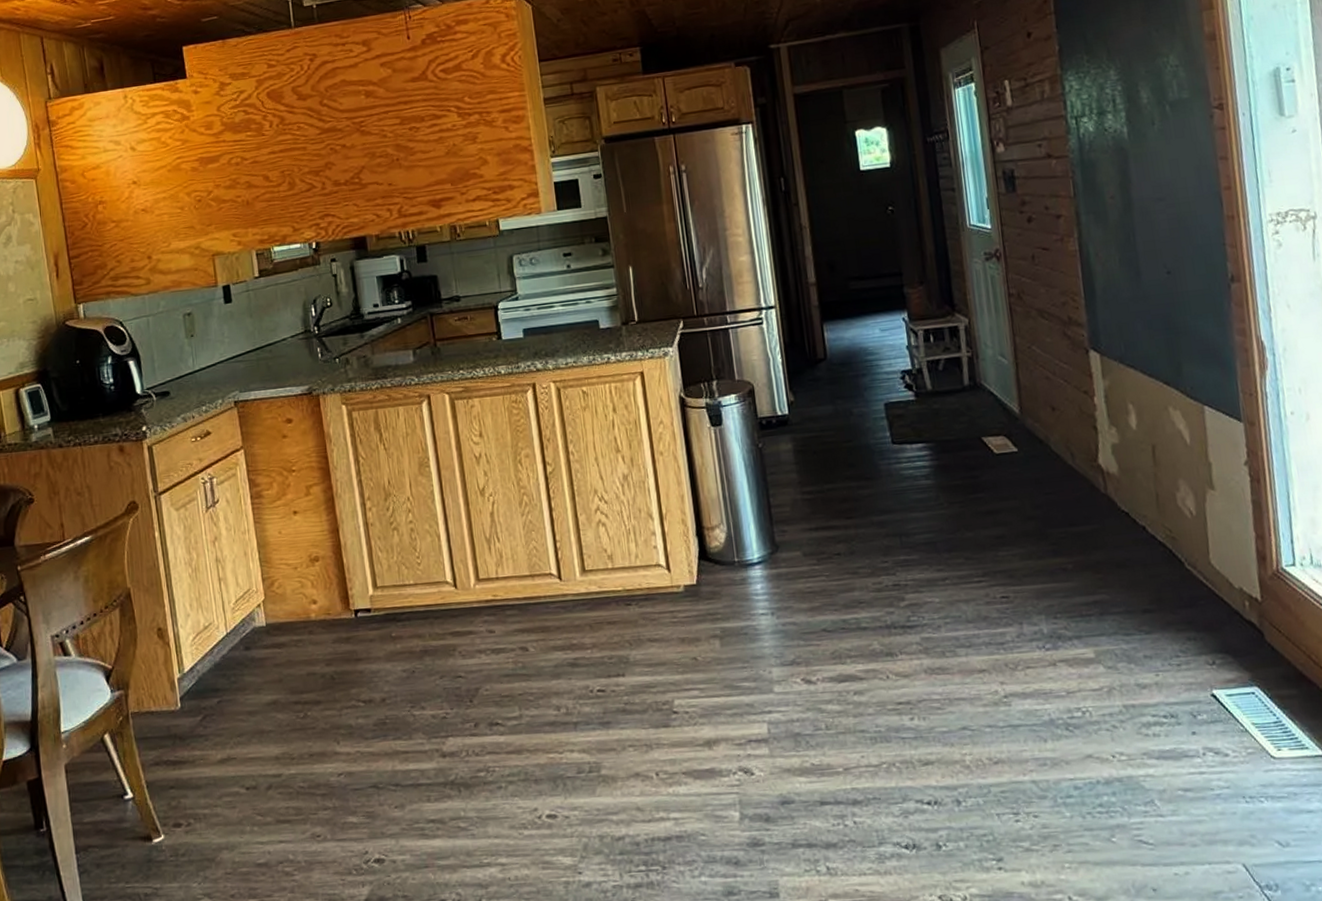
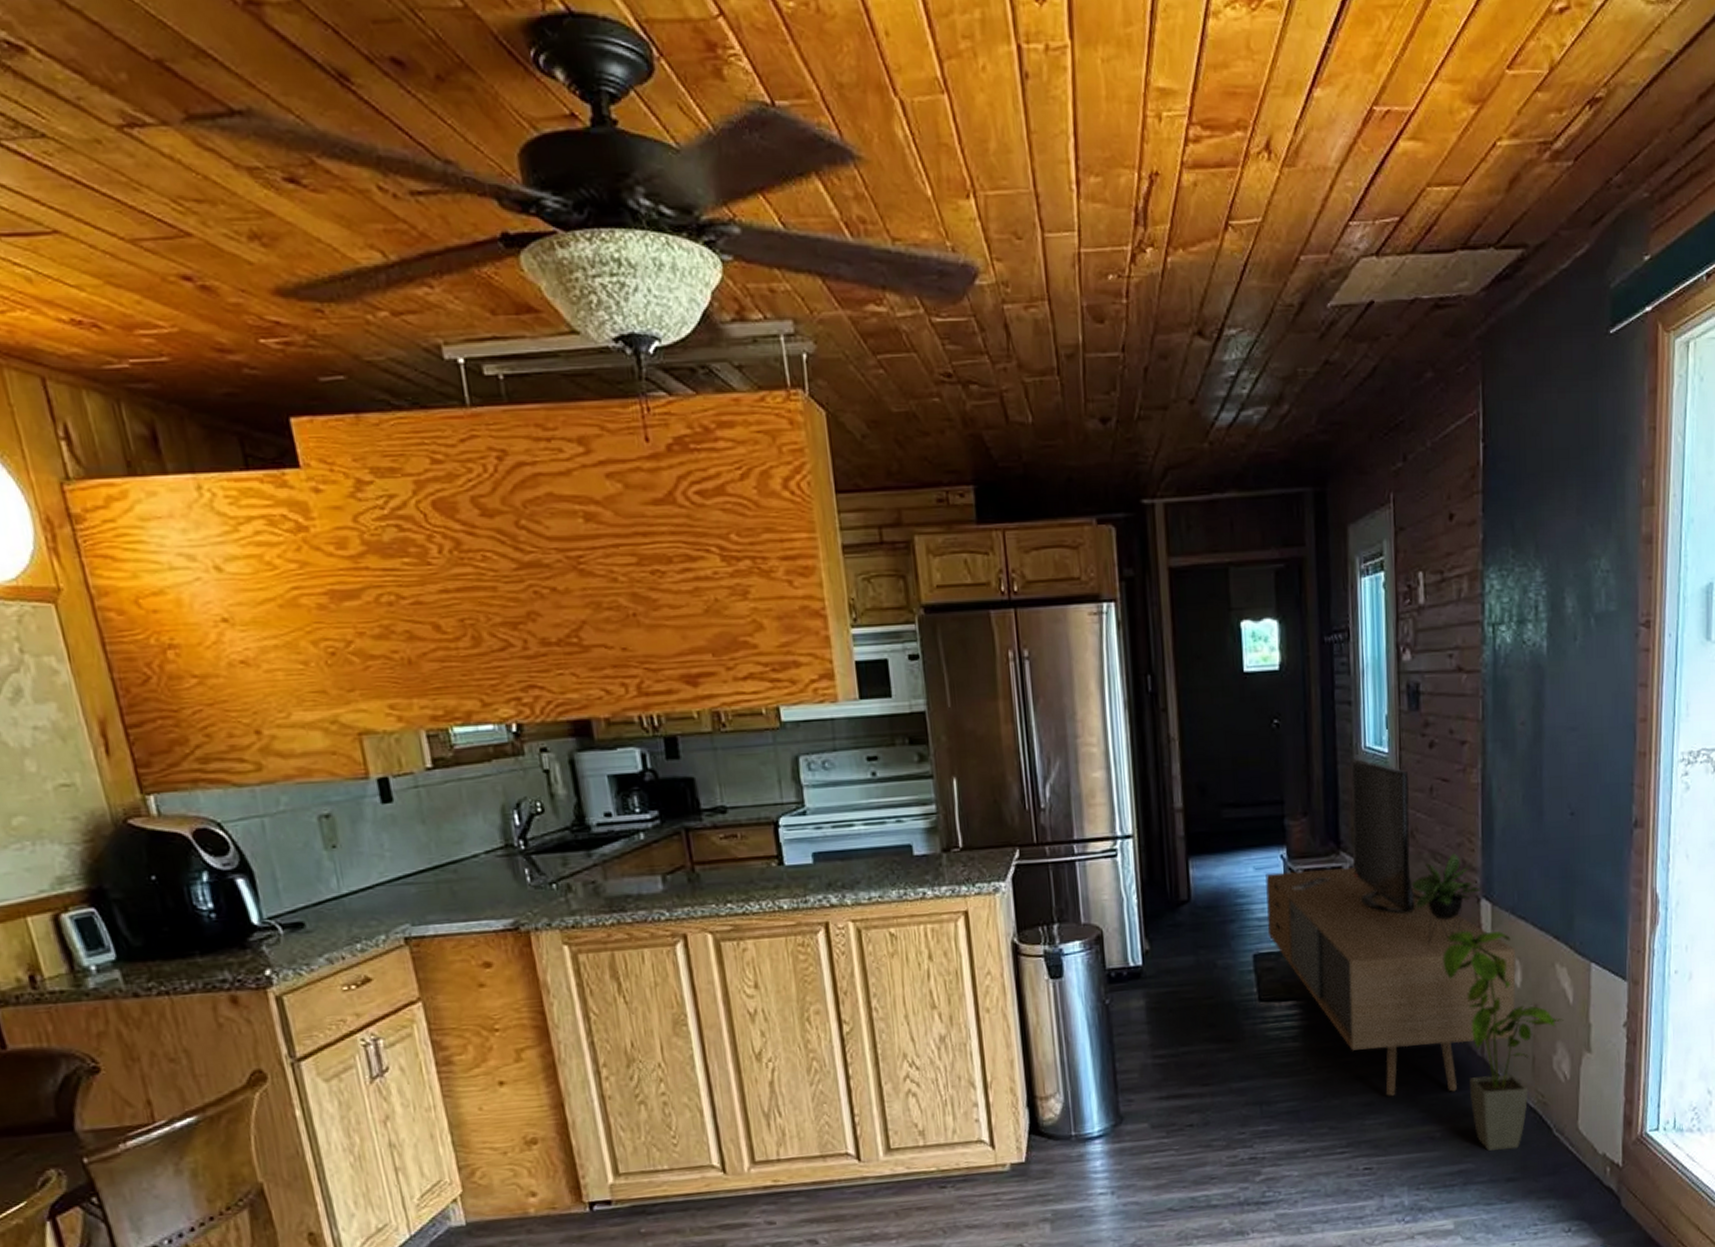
media console: none [890,235,1136,530] -> present [1264,759,1516,1096]
house plant: none [1058,379,1183,584] -> present [1442,930,1564,1152]

